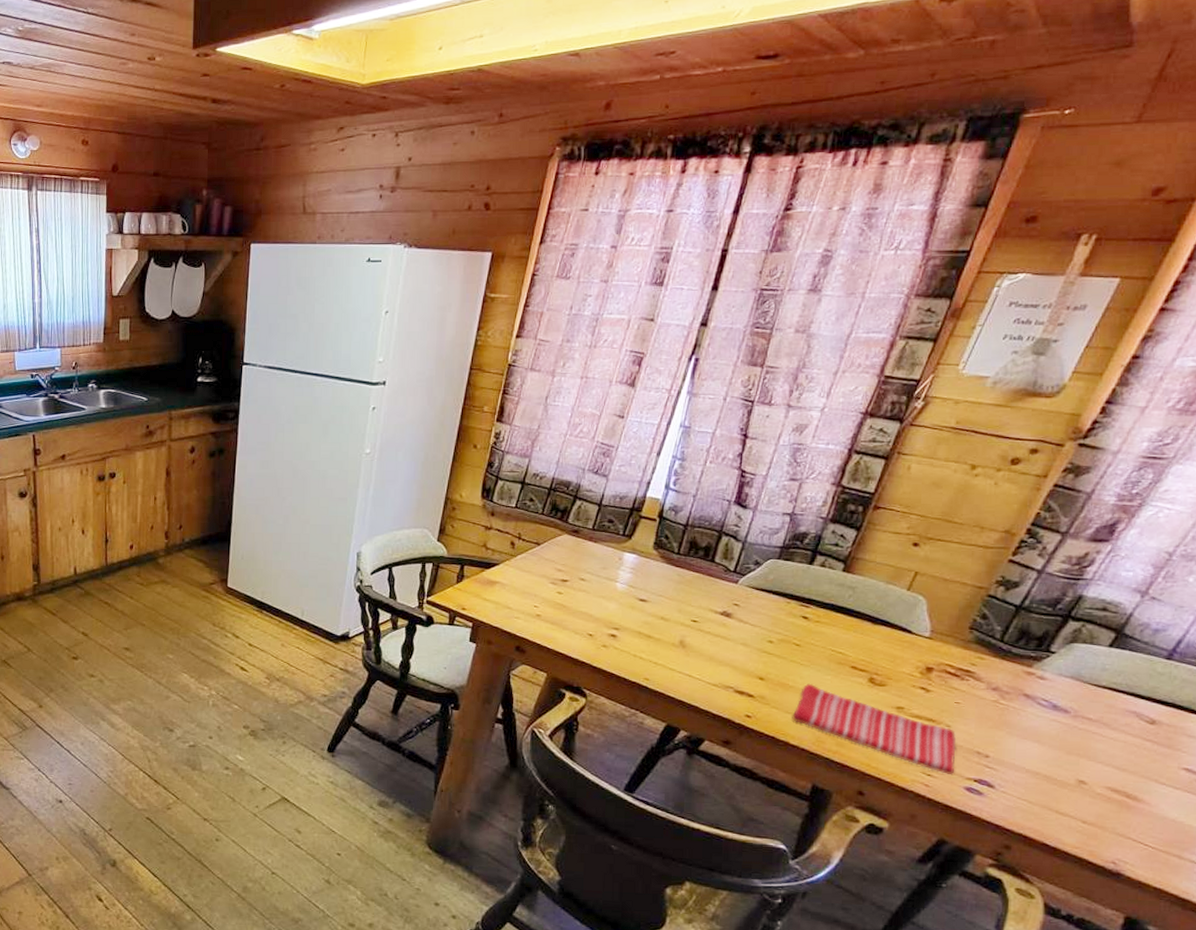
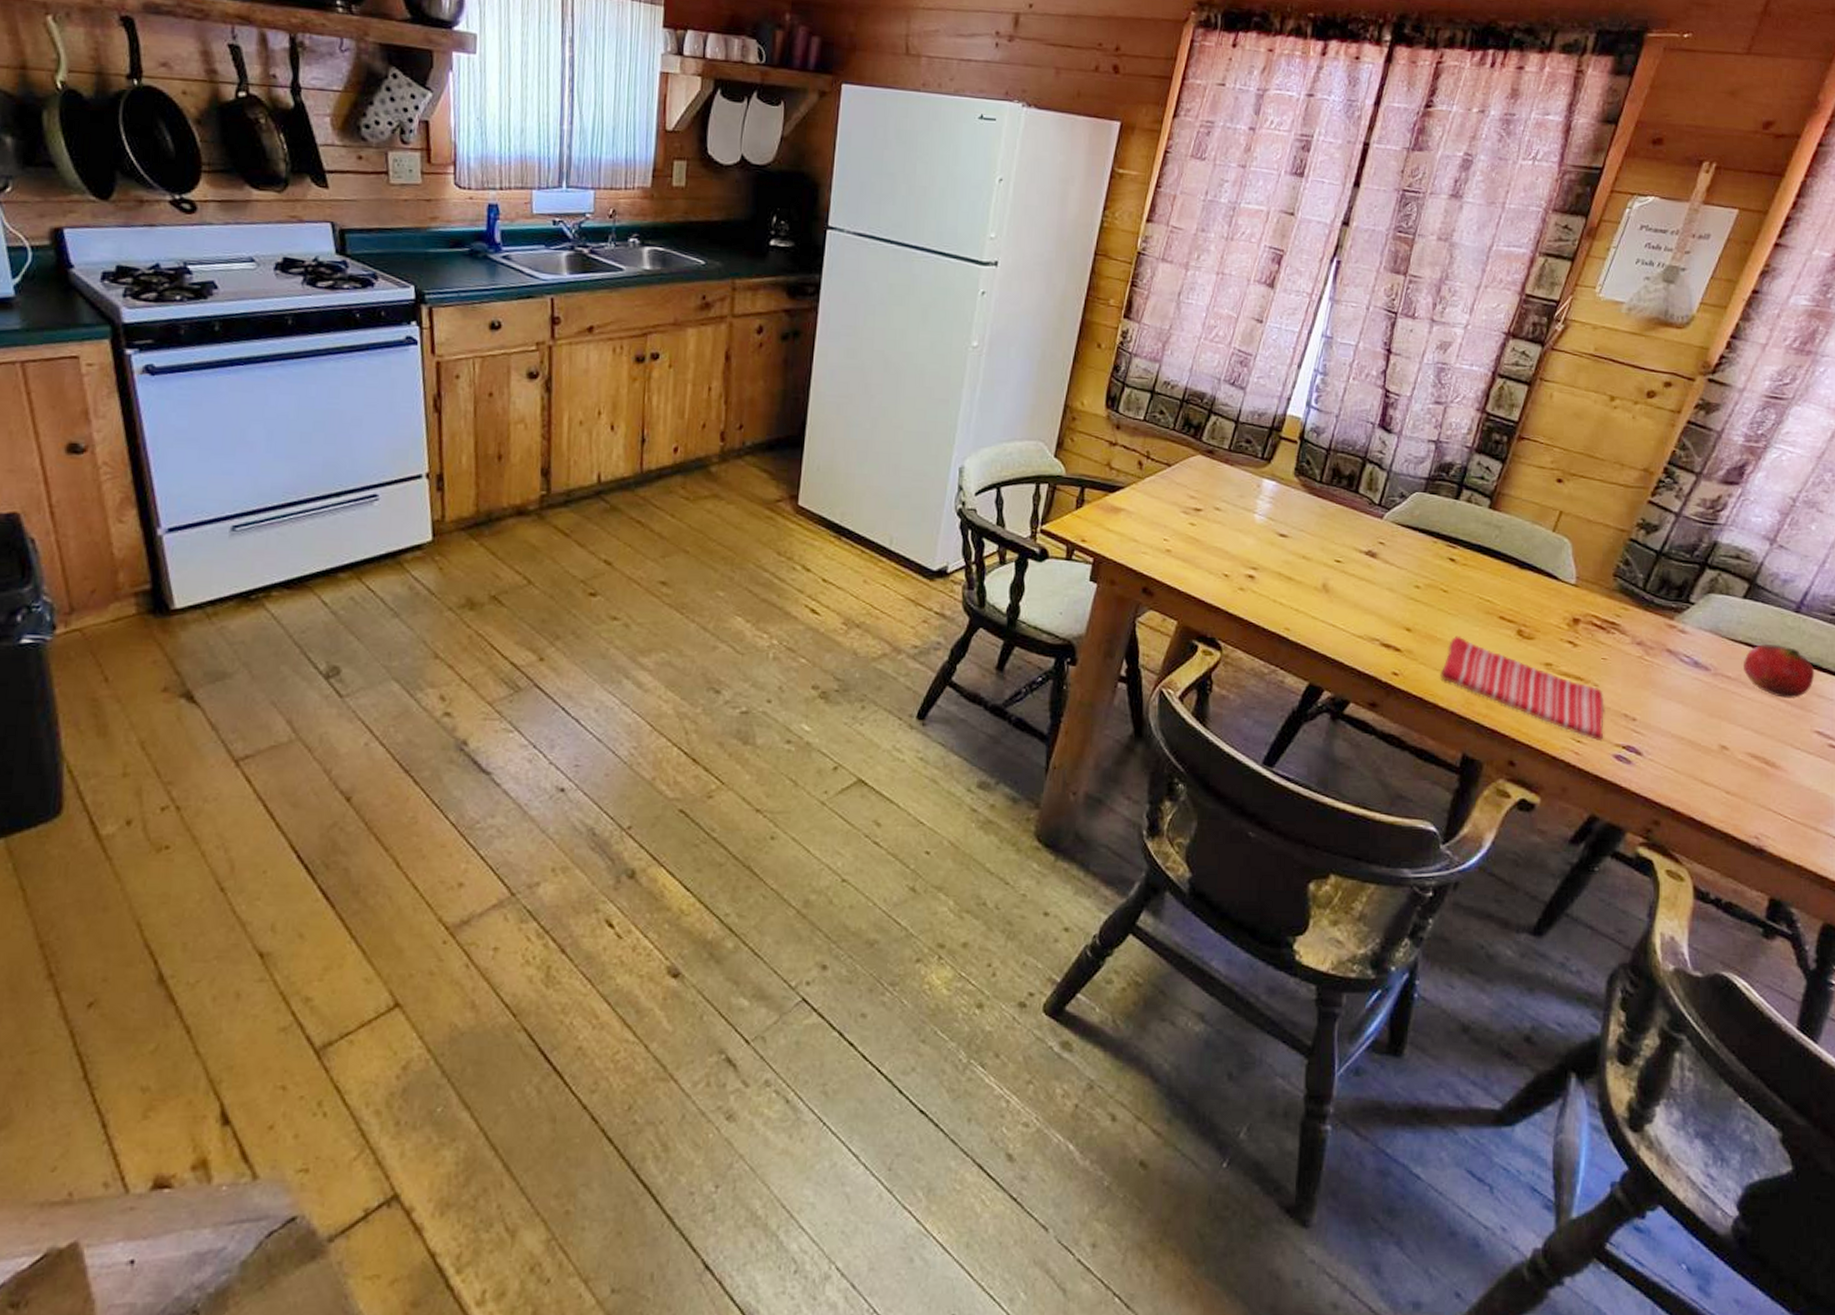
fruit: none [1105,689,1186,738] -> present [1743,644,1815,698]

